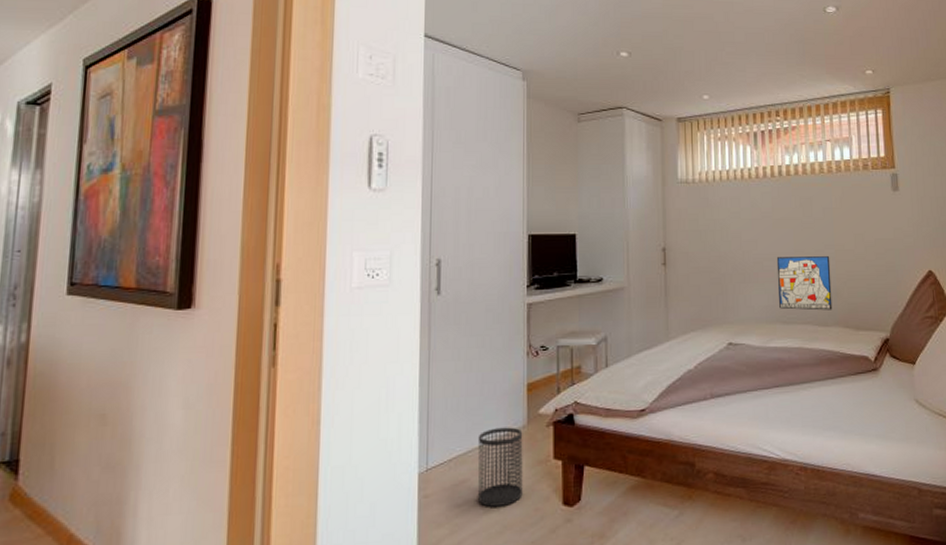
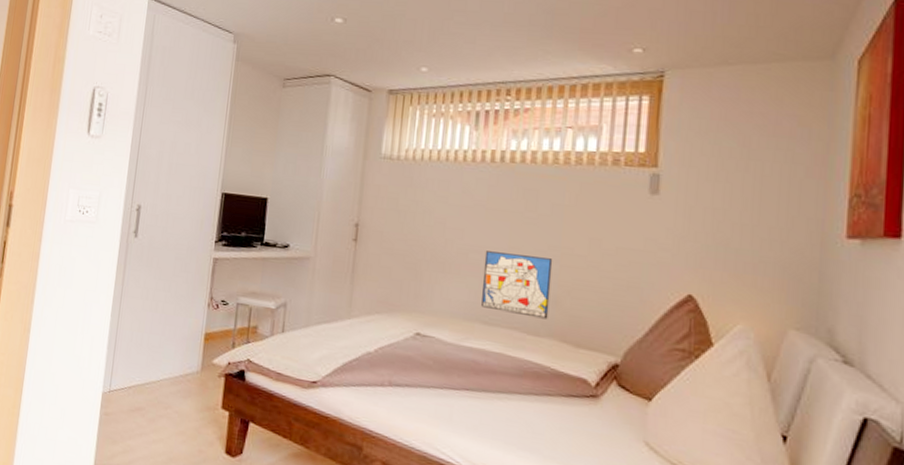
wastebasket: present [478,427,523,507] -> none [150,367,196,441]

